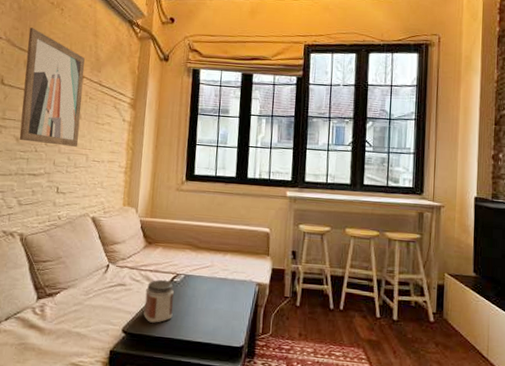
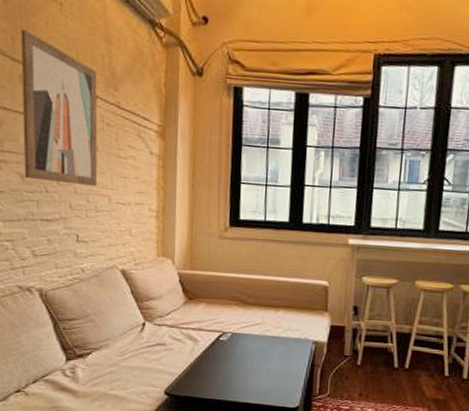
jar: present [143,279,175,323] -> none [187,338,221,384]

